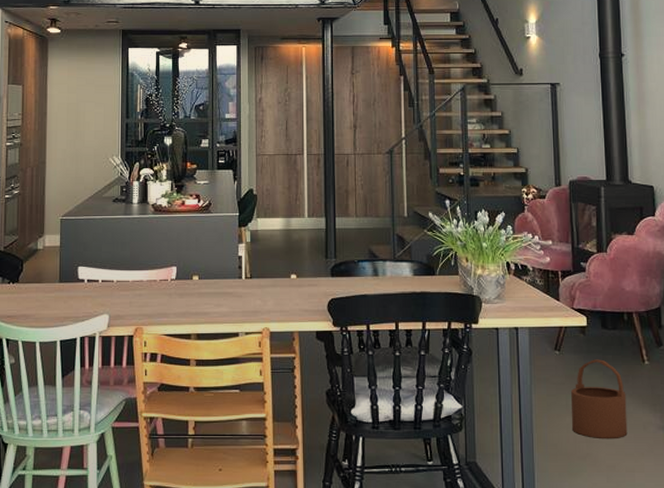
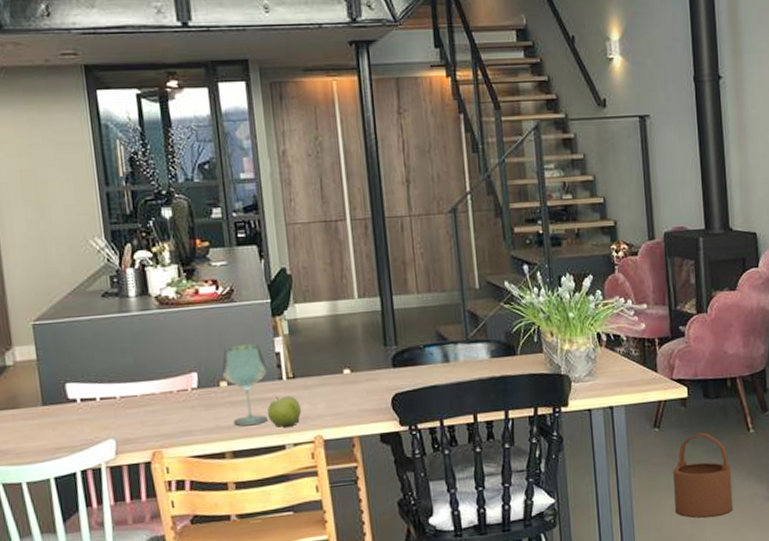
wine glass: none [195,248,230,314] -> present [221,344,268,426]
fruit: none [227,291,254,318] -> present [267,396,301,427]

